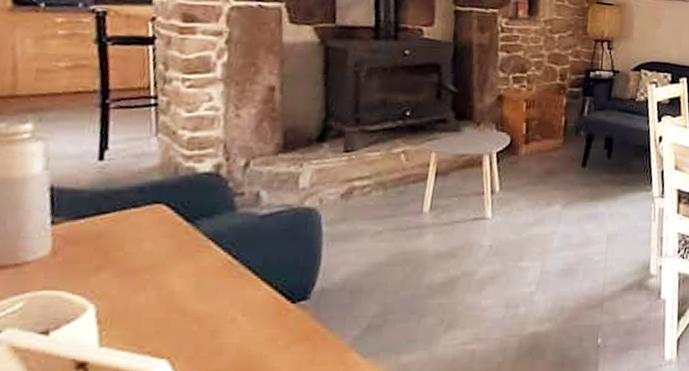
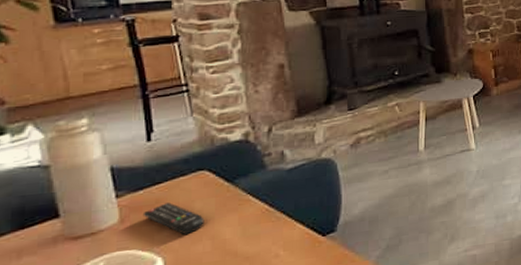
remote control: none [79,238,153,280] -> present [142,202,205,234]

